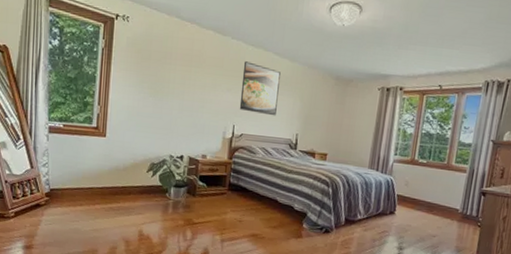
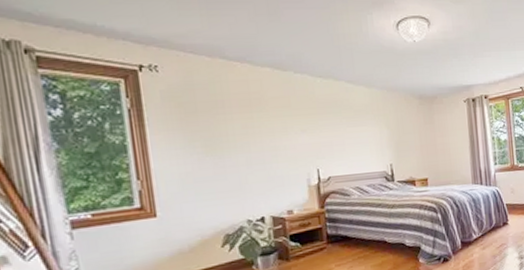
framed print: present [239,61,281,116] -> none [315,95,364,151]

